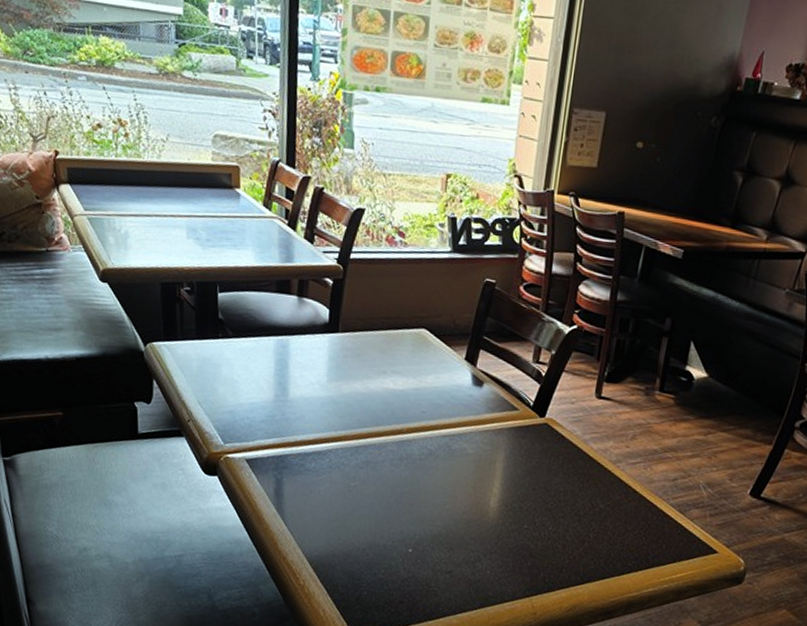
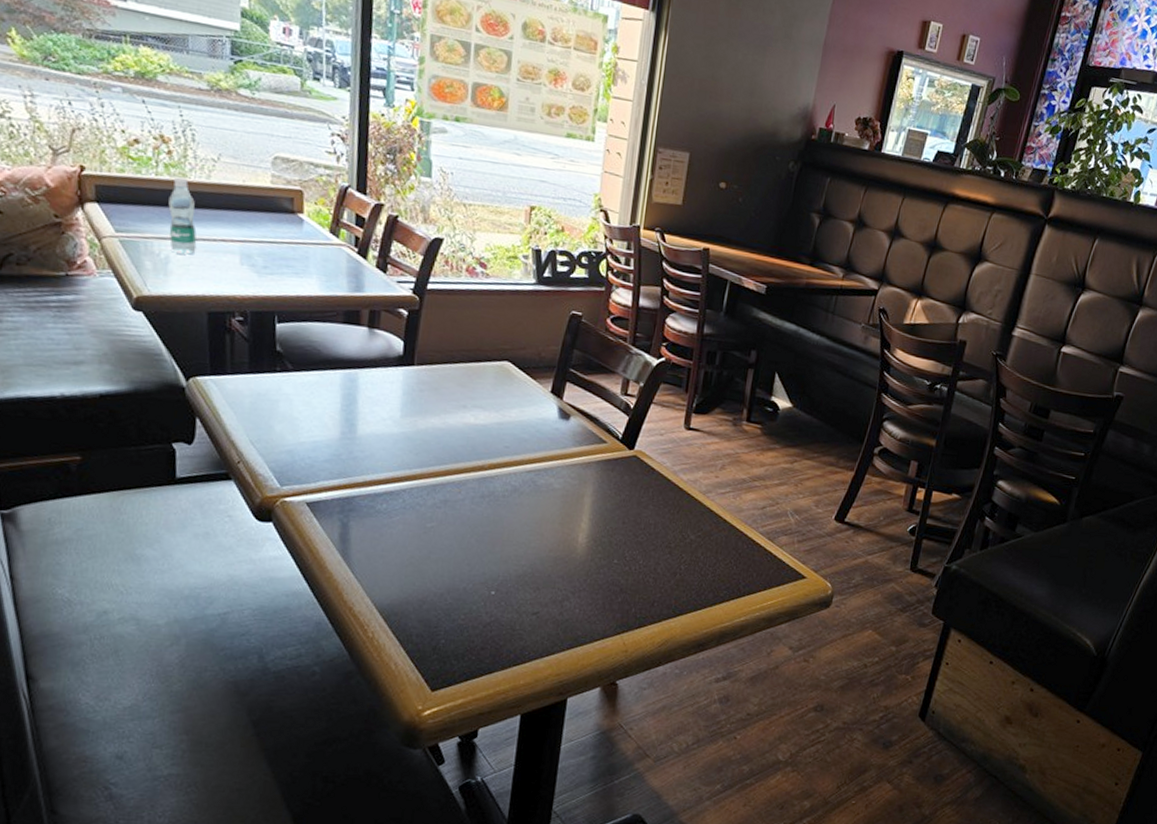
bottle: none [126,157,151,230] -> present [168,177,197,255]

